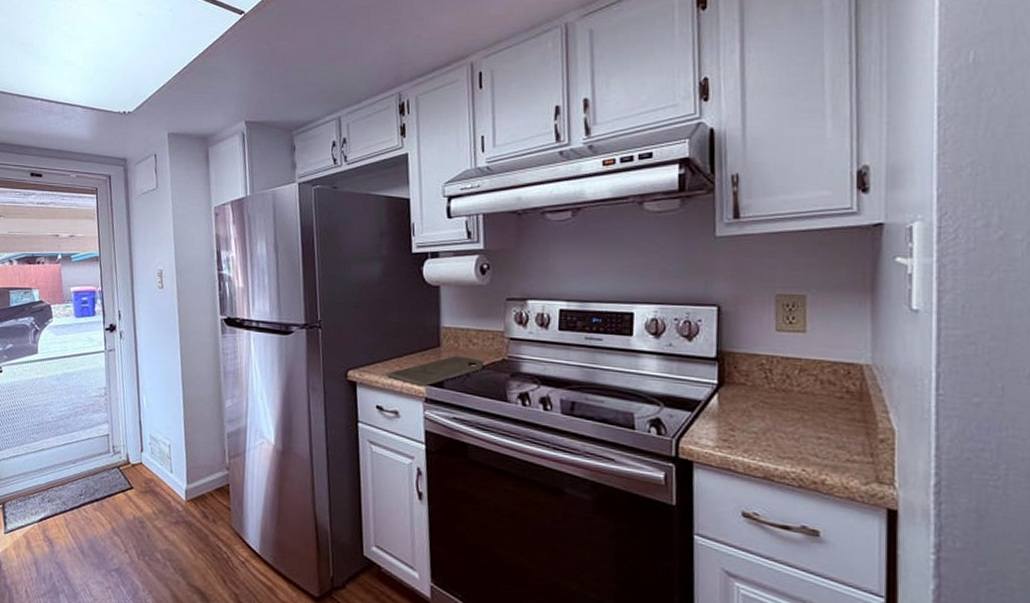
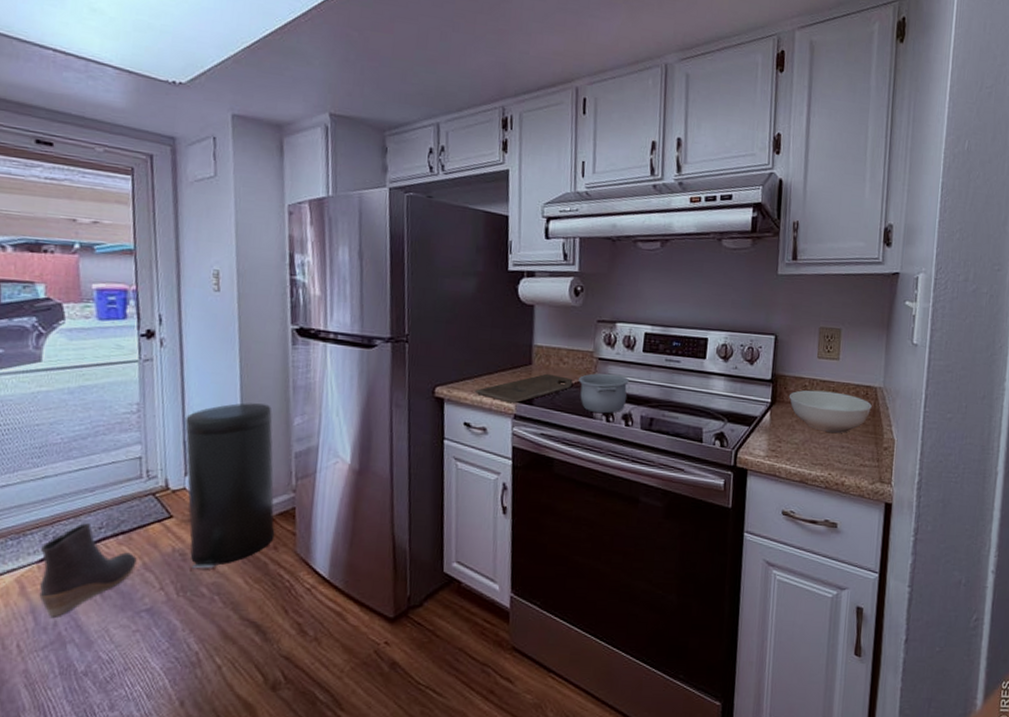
boot: none [39,490,108,570] -> present [39,523,137,617]
pedal bin: none [140,387,213,537] -> present [185,403,275,569]
cooking pot: none [490,353,545,397] -> present [579,373,629,414]
bowl: none [740,368,857,421] -> present [789,389,872,433]

